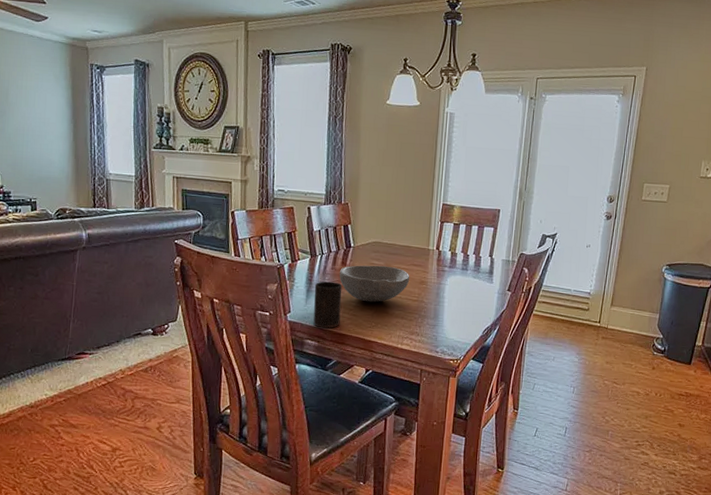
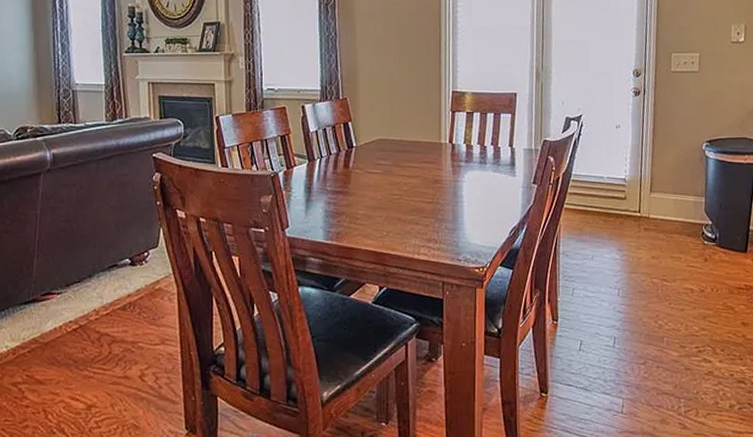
cup: present [313,281,342,328] -> none [314,188,346,242]
bowl: present [339,265,410,303] -> none [341,165,422,208]

